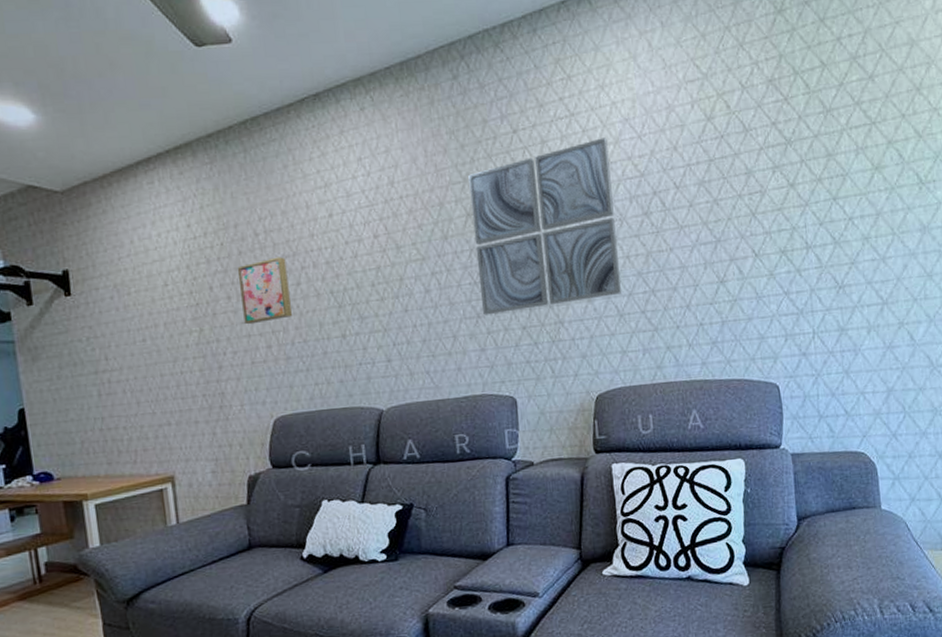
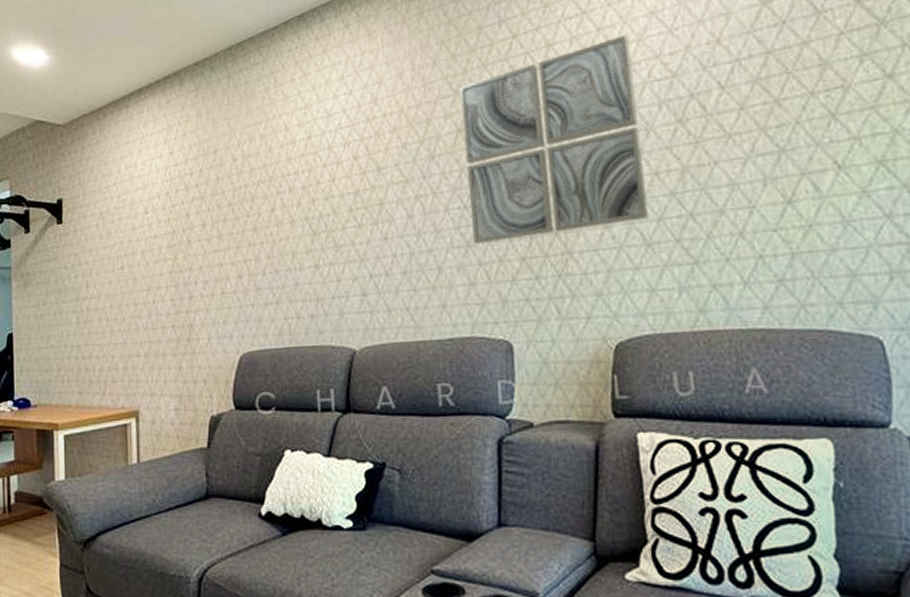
wall art: present [237,257,292,325] -> none [213,182,265,253]

